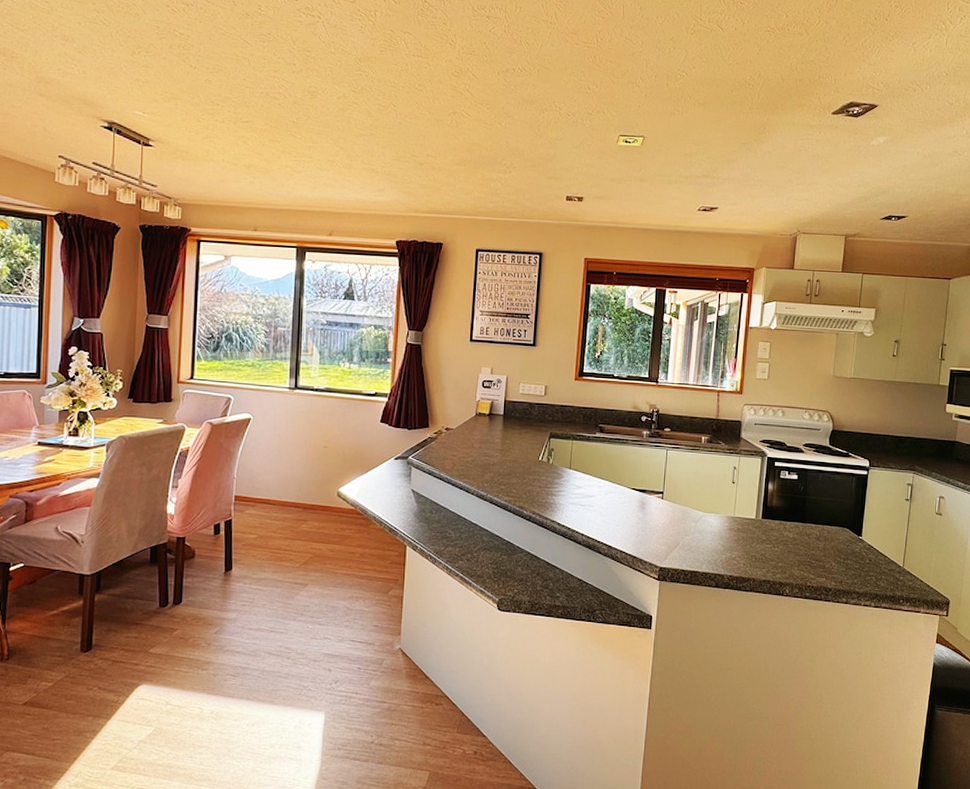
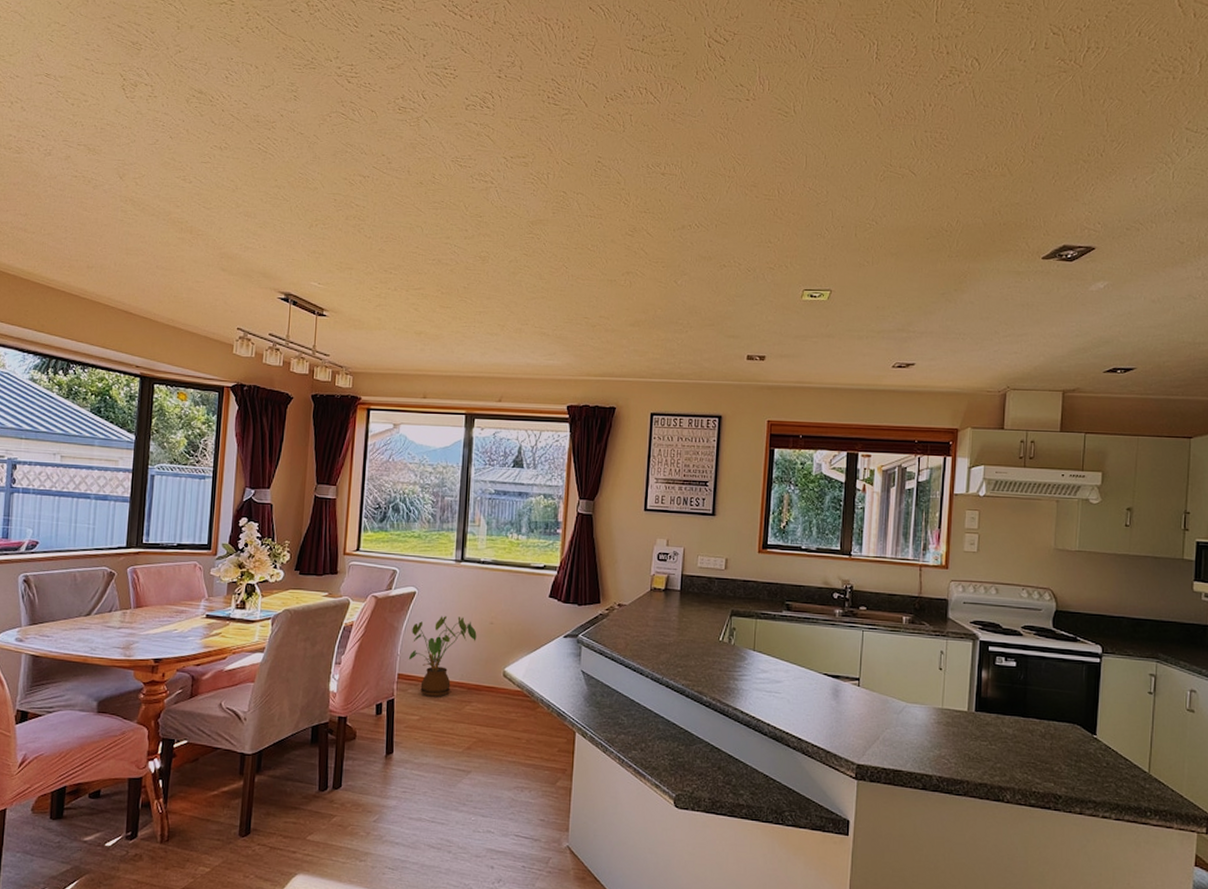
house plant: none [244,441,311,517] -> present [408,616,477,697]

